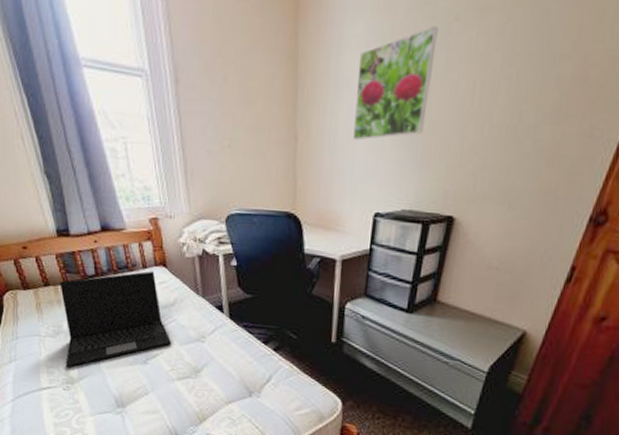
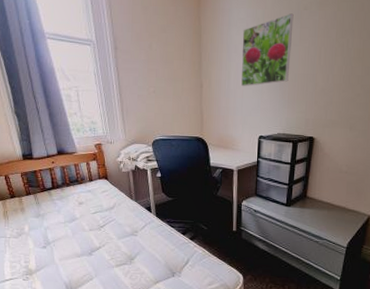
laptop: present [60,271,172,369] -> none [23,183,112,262]

